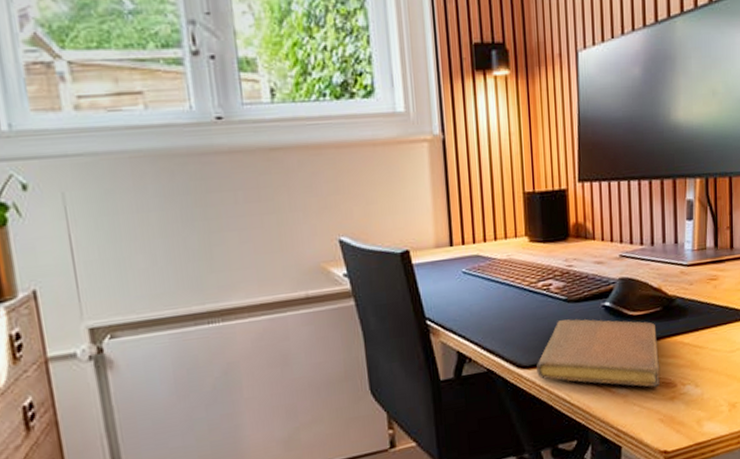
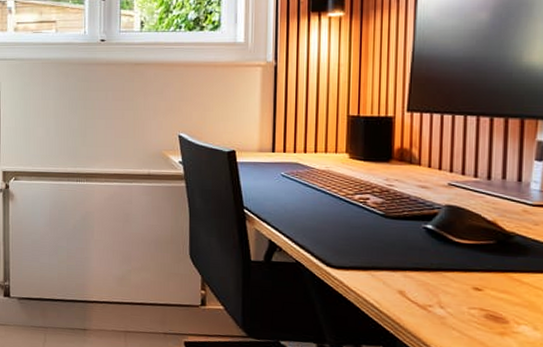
notebook: present [537,319,660,388] -> none [346,232,488,318]

